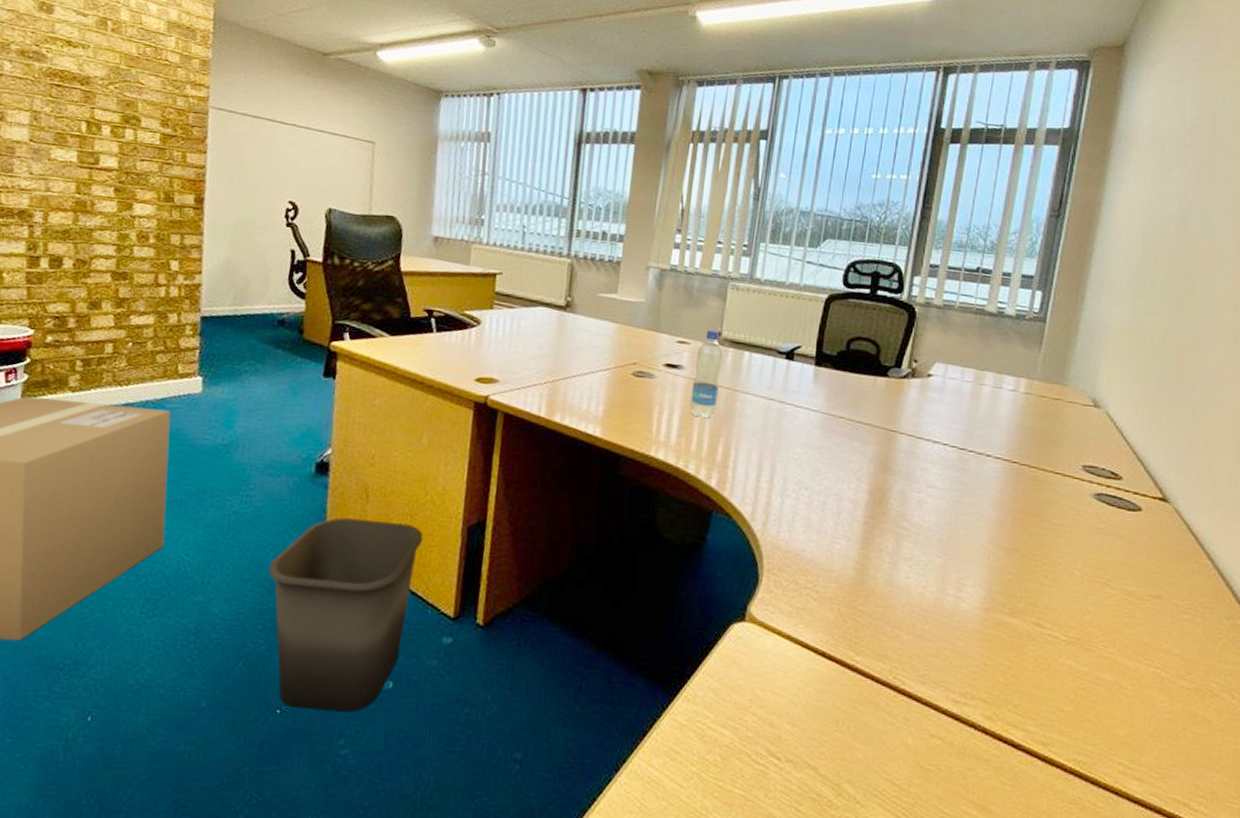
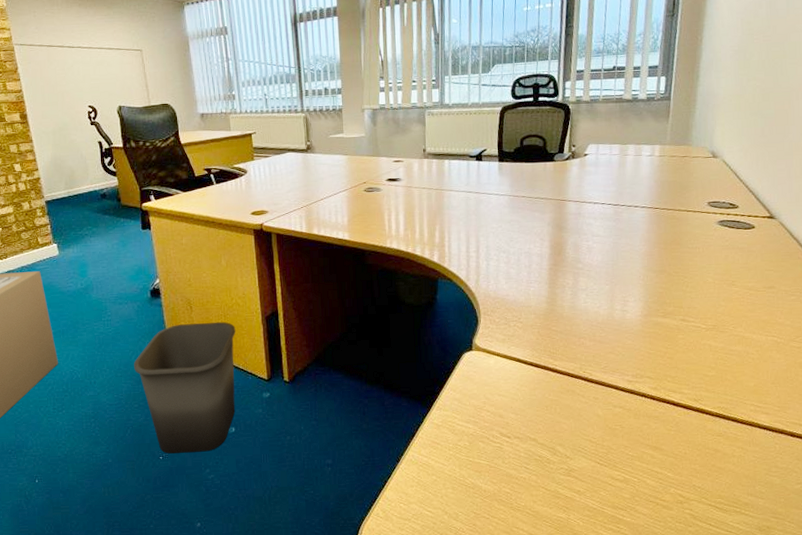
bottle: present [690,330,723,419] -> none [409,149,430,214]

